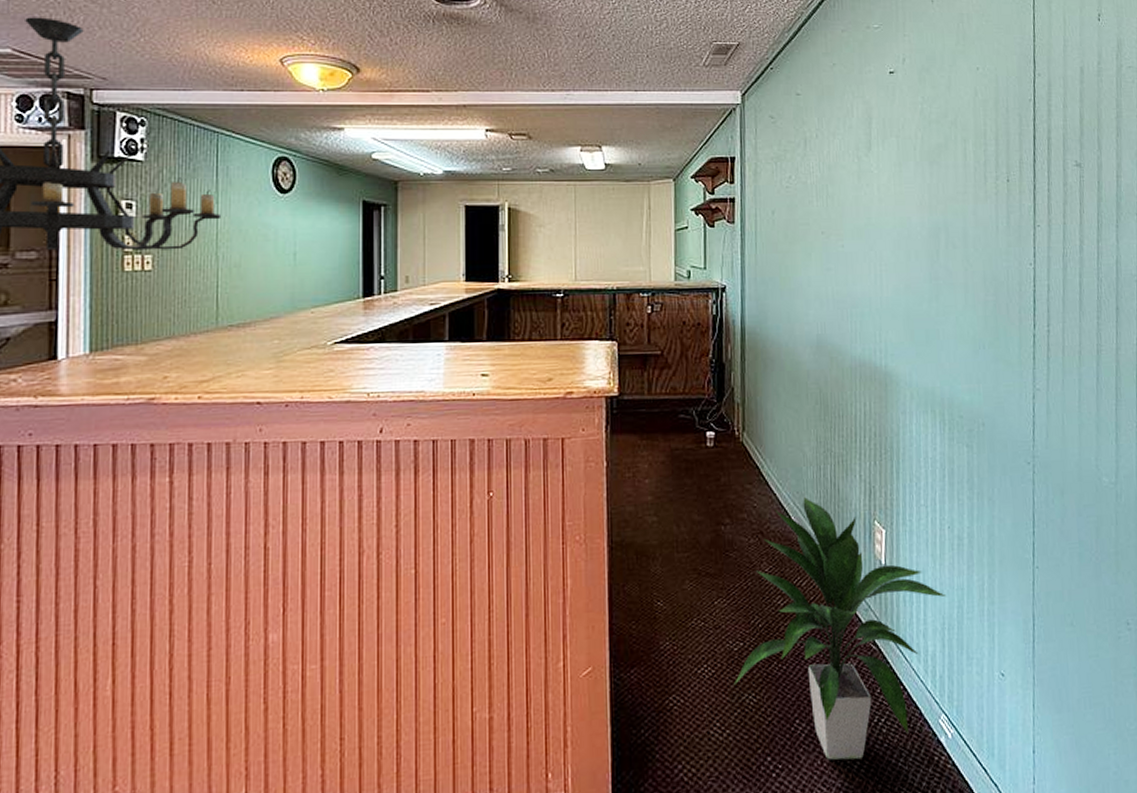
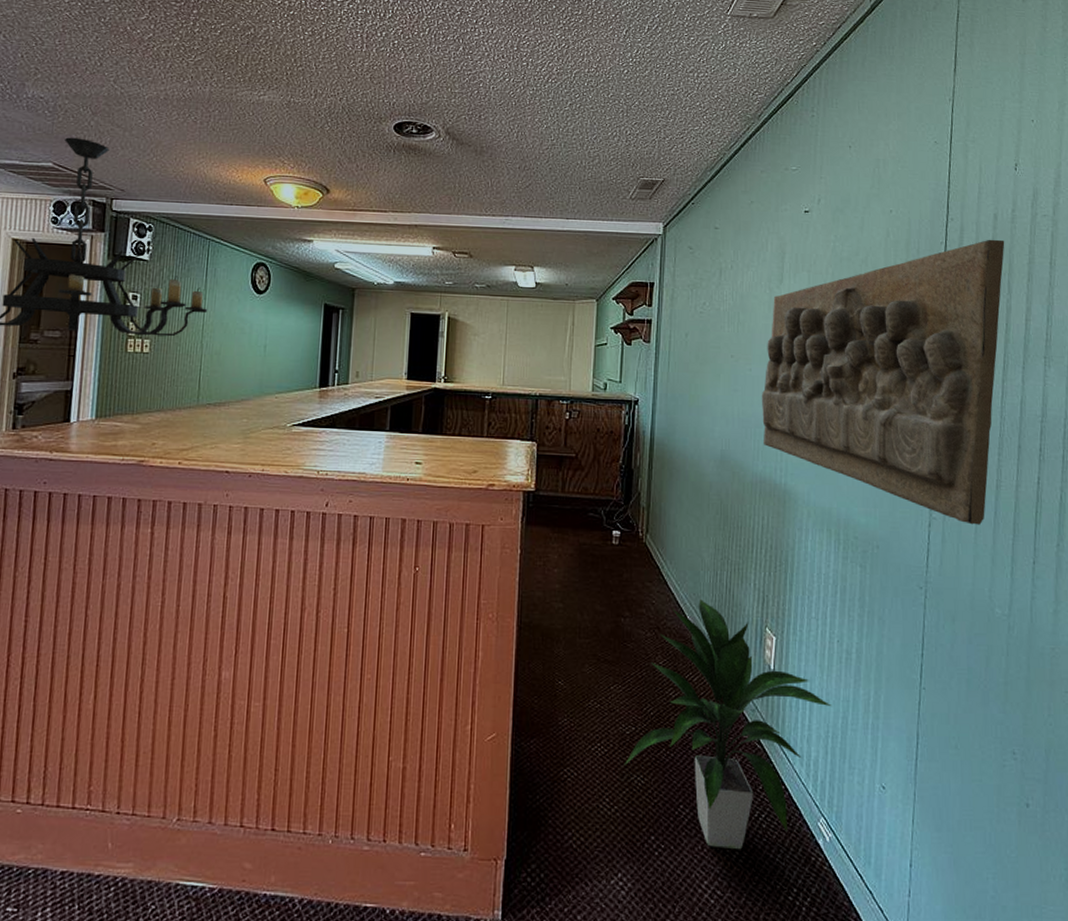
relief panel: none [855,94,1093,393] -> present [761,239,1005,525]

